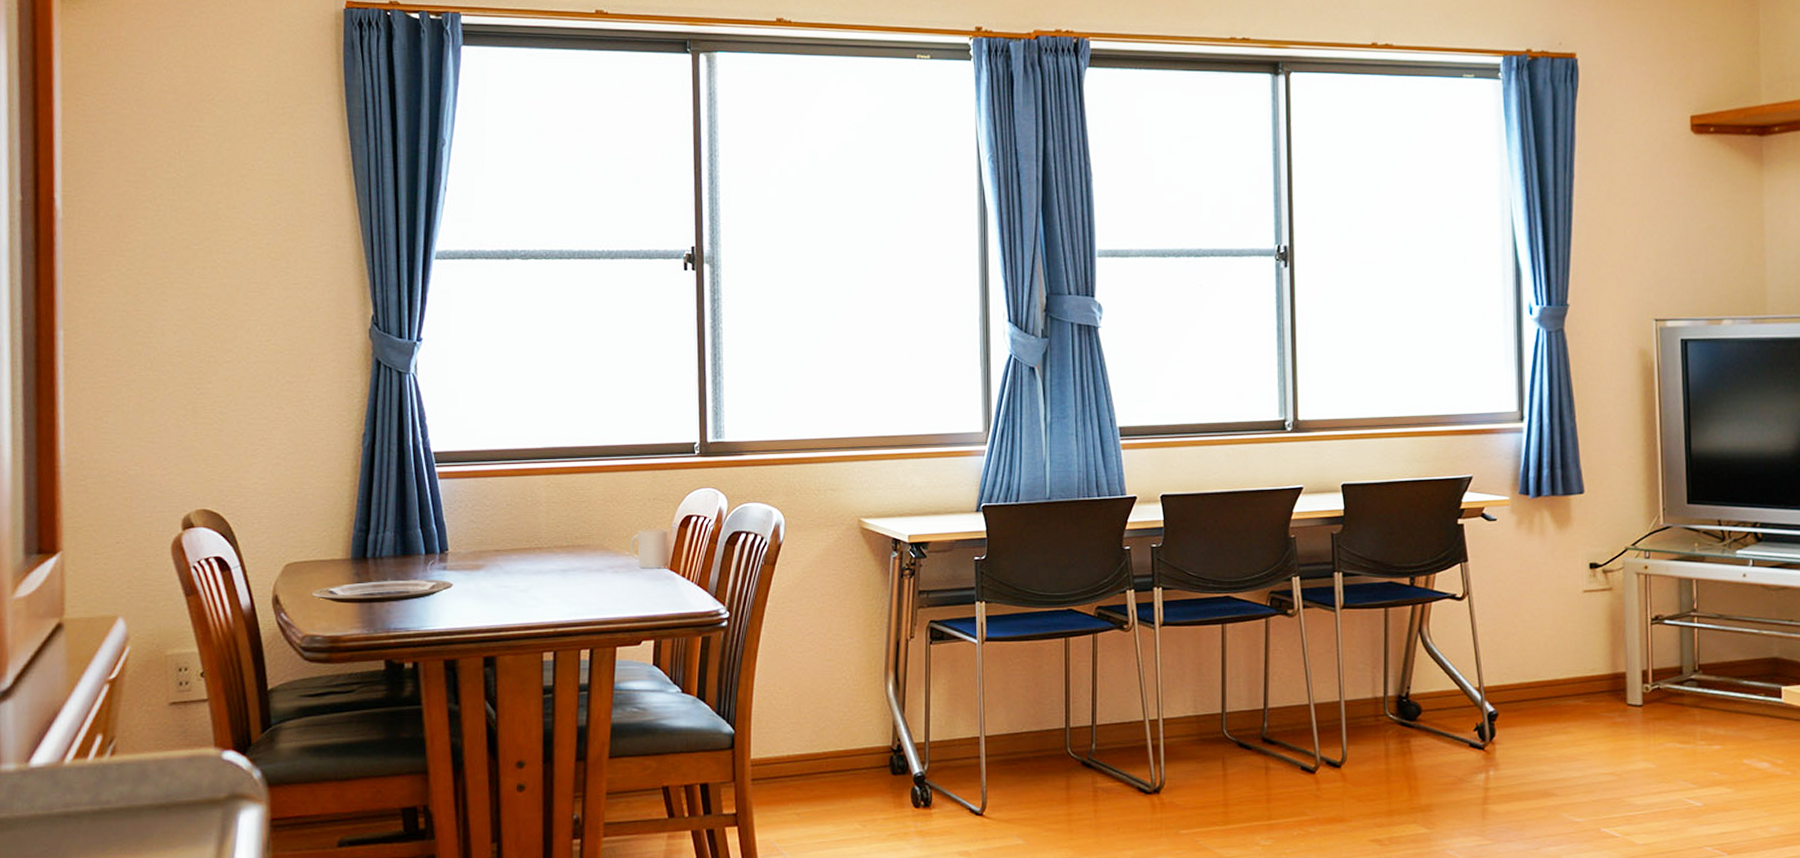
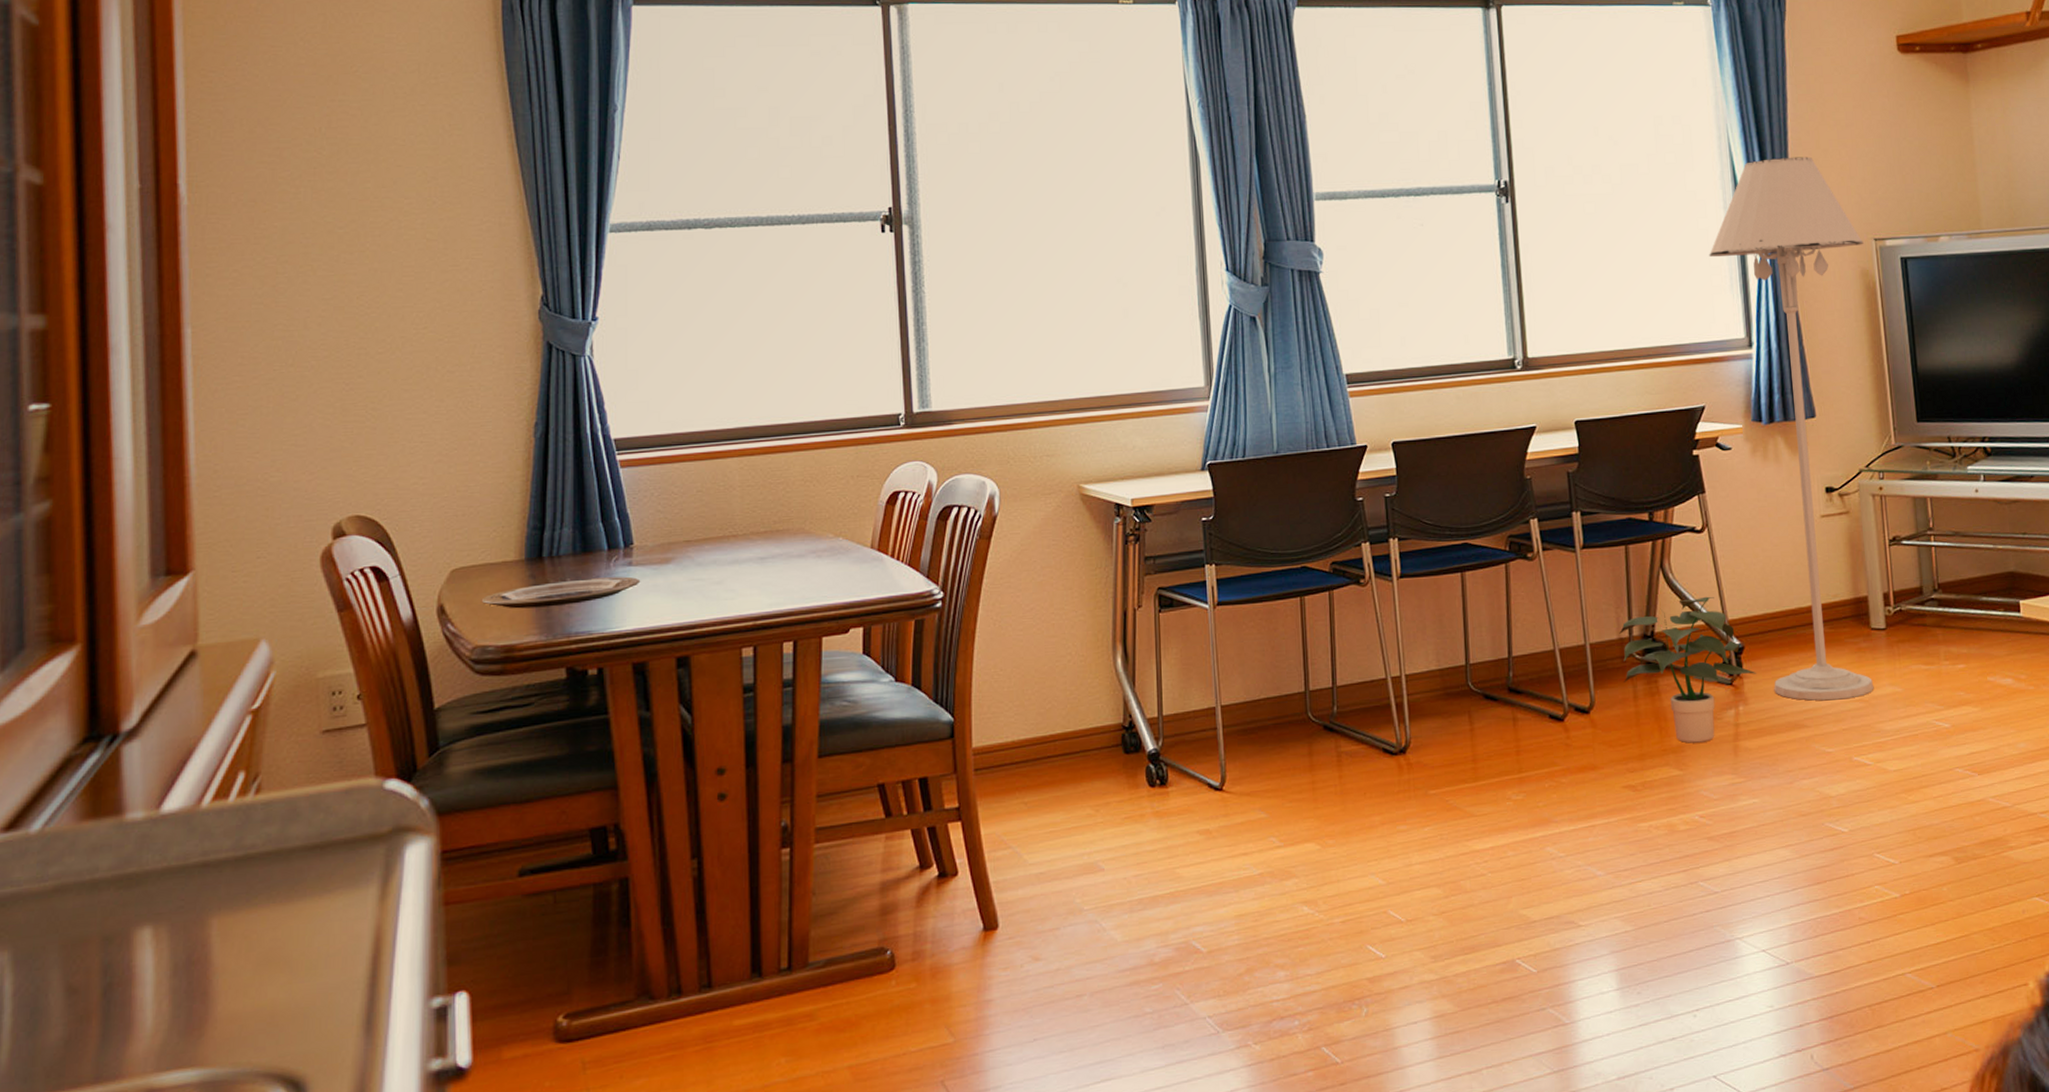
cup: present [630,528,670,569] -> none [833,506,877,551]
potted plant: none [1374,662,1510,803] -> present [1619,596,1757,743]
floor lamp: none [1485,234,1644,772] -> present [1709,156,1874,701]

